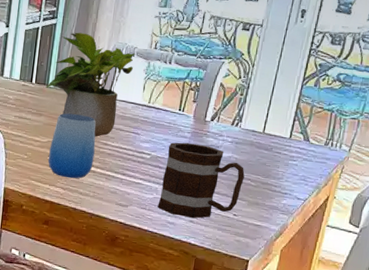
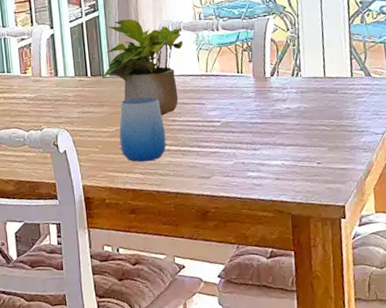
mug: present [157,142,245,219] -> none [236,101,318,176]

